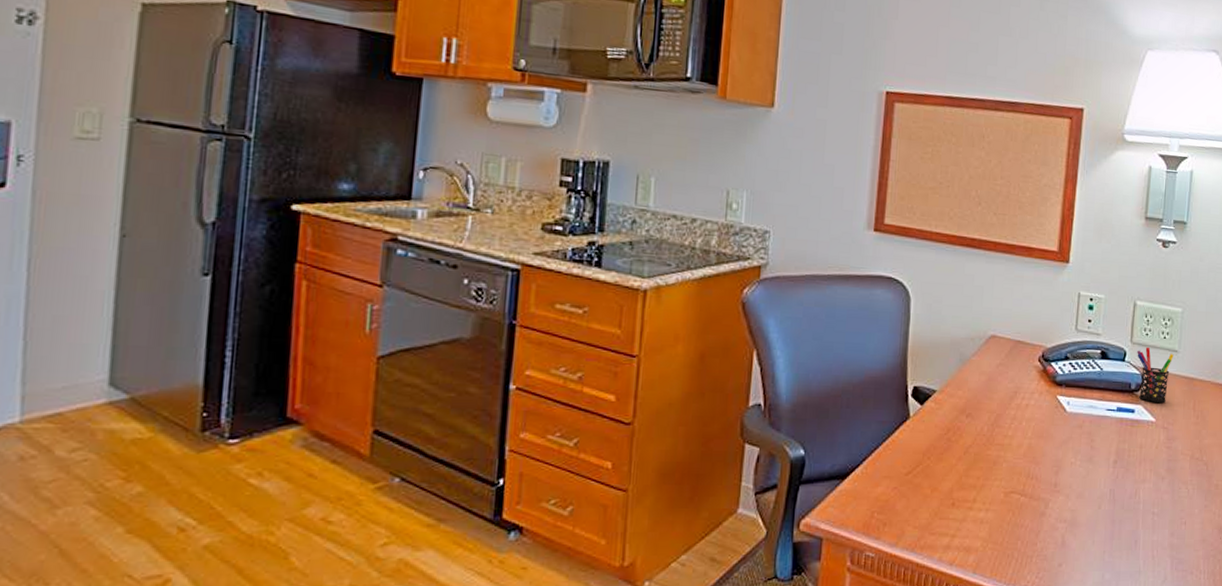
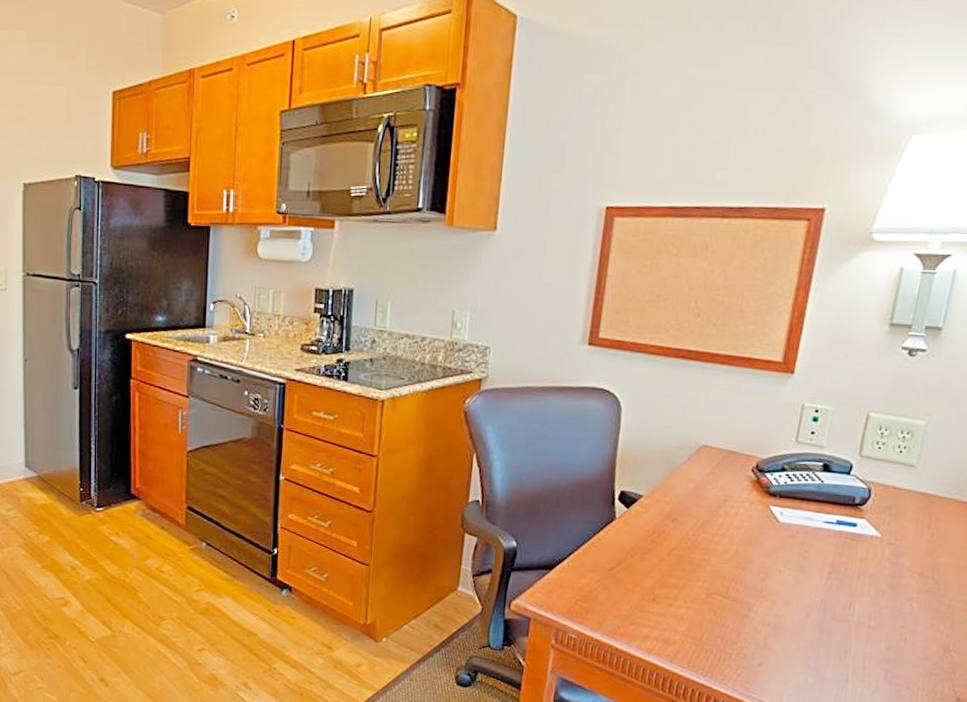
pen holder: present [1137,346,1174,403] -> none [864,460,910,518]

